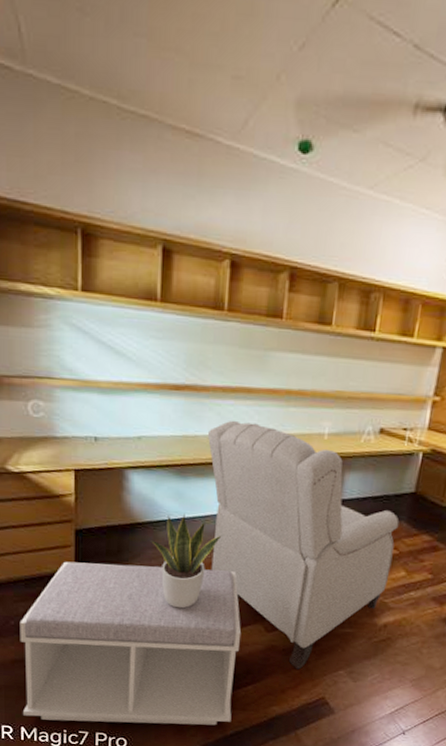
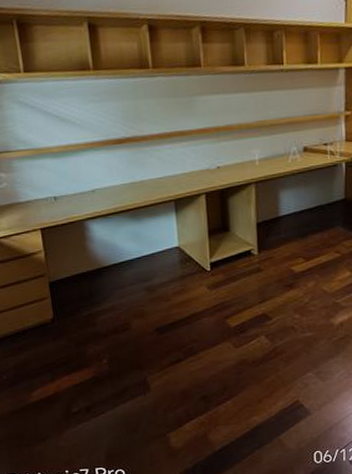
bench: present [19,561,242,726] -> none [11,297,217,464]
potted plant: present [150,514,222,609] -> none [117,252,181,339]
chair: present [208,420,400,670] -> none [153,161,337,378]

